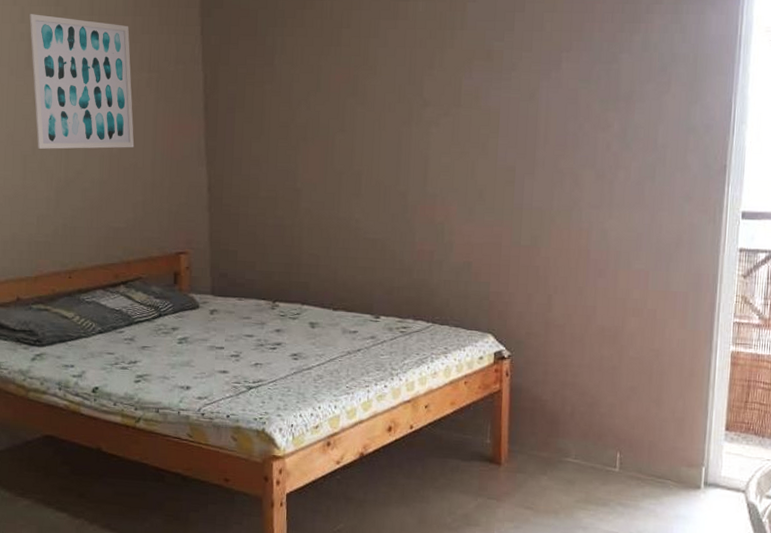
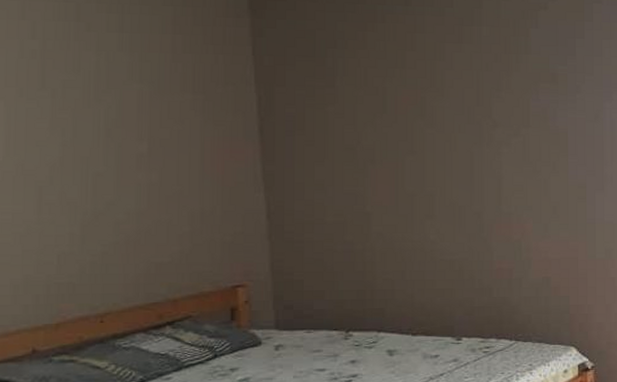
wall art: present [29,14,135,149] -> none [43,29,178,179]

